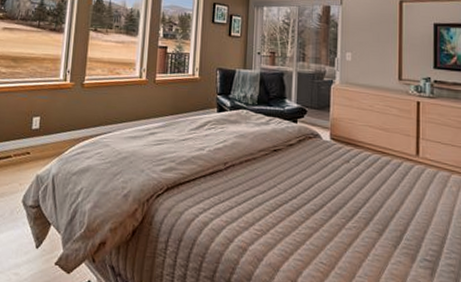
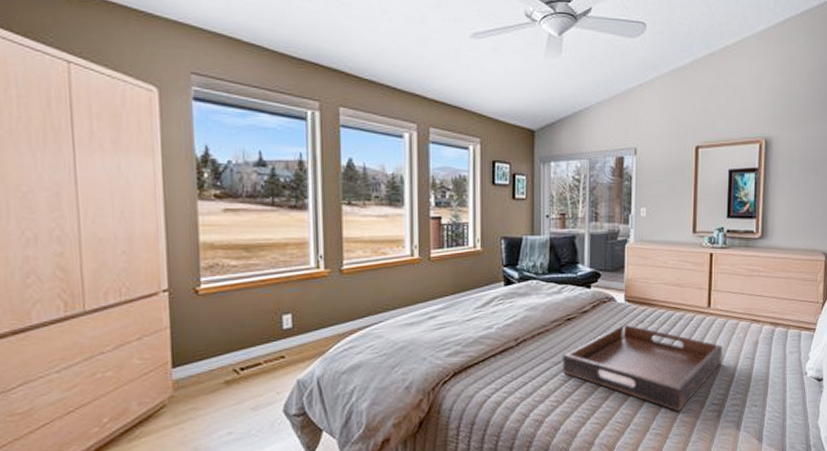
serving tray: none [267,162,434,263] -> present [562,325,723,412]

